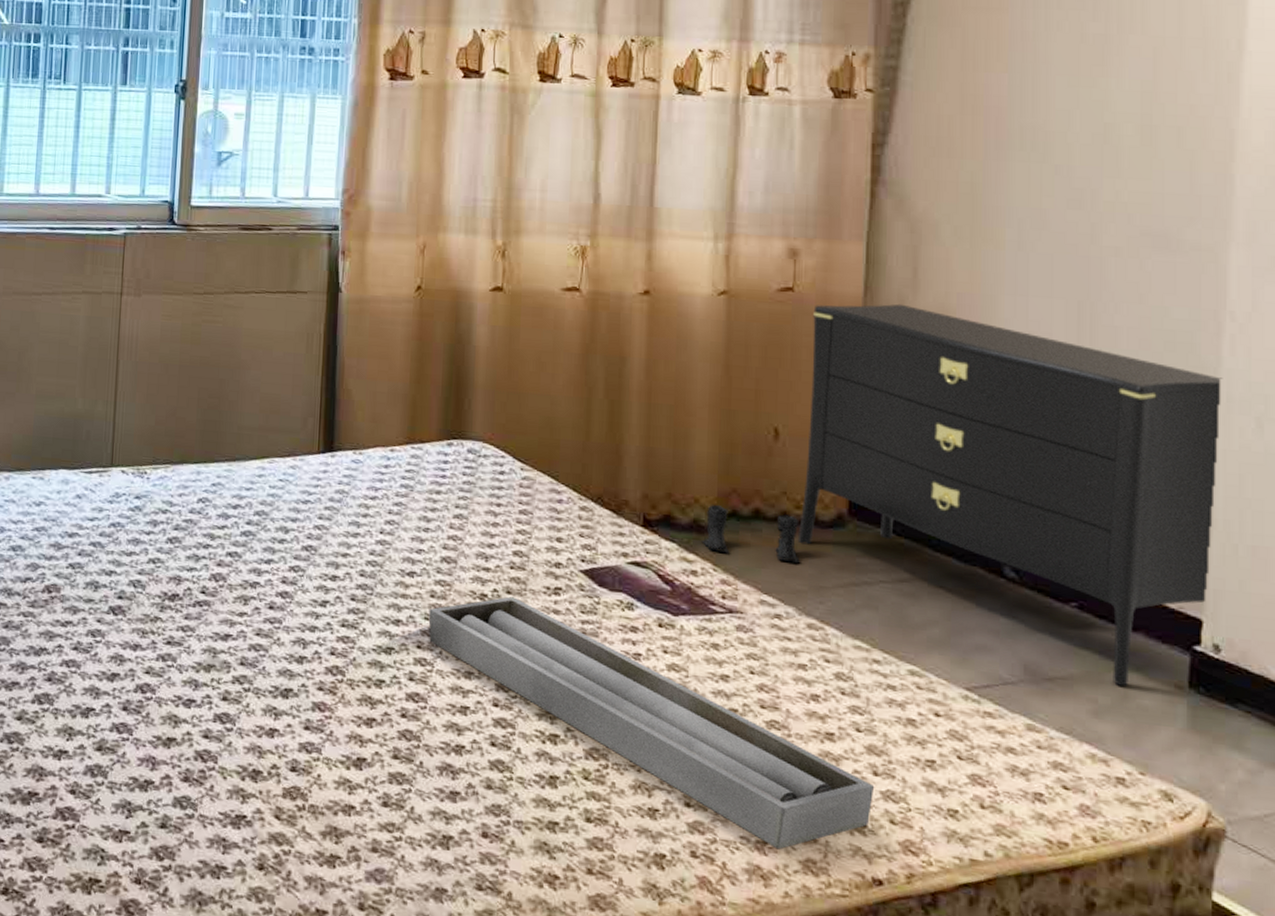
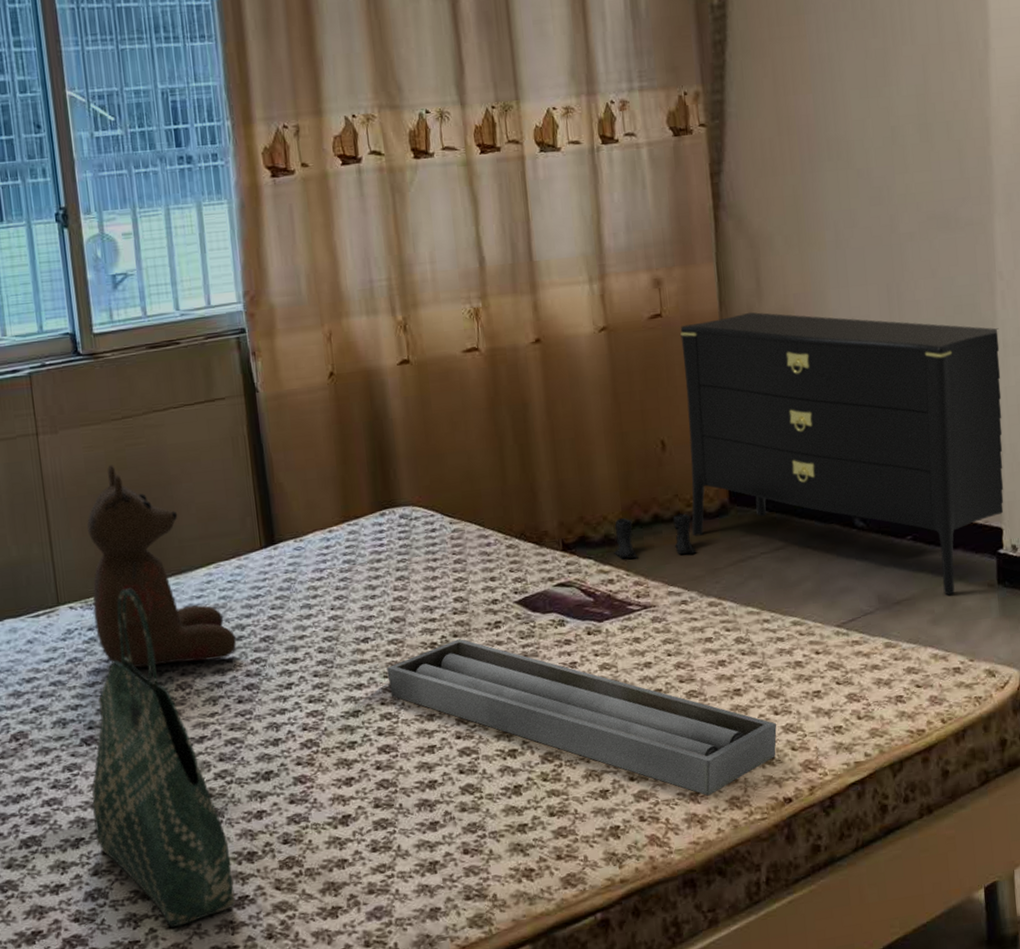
tote bag: none [106,464,235,829] -> present [92,588,236,927]
teddy bear: none [142,337,279,558] -> present [87,465,237,669]

